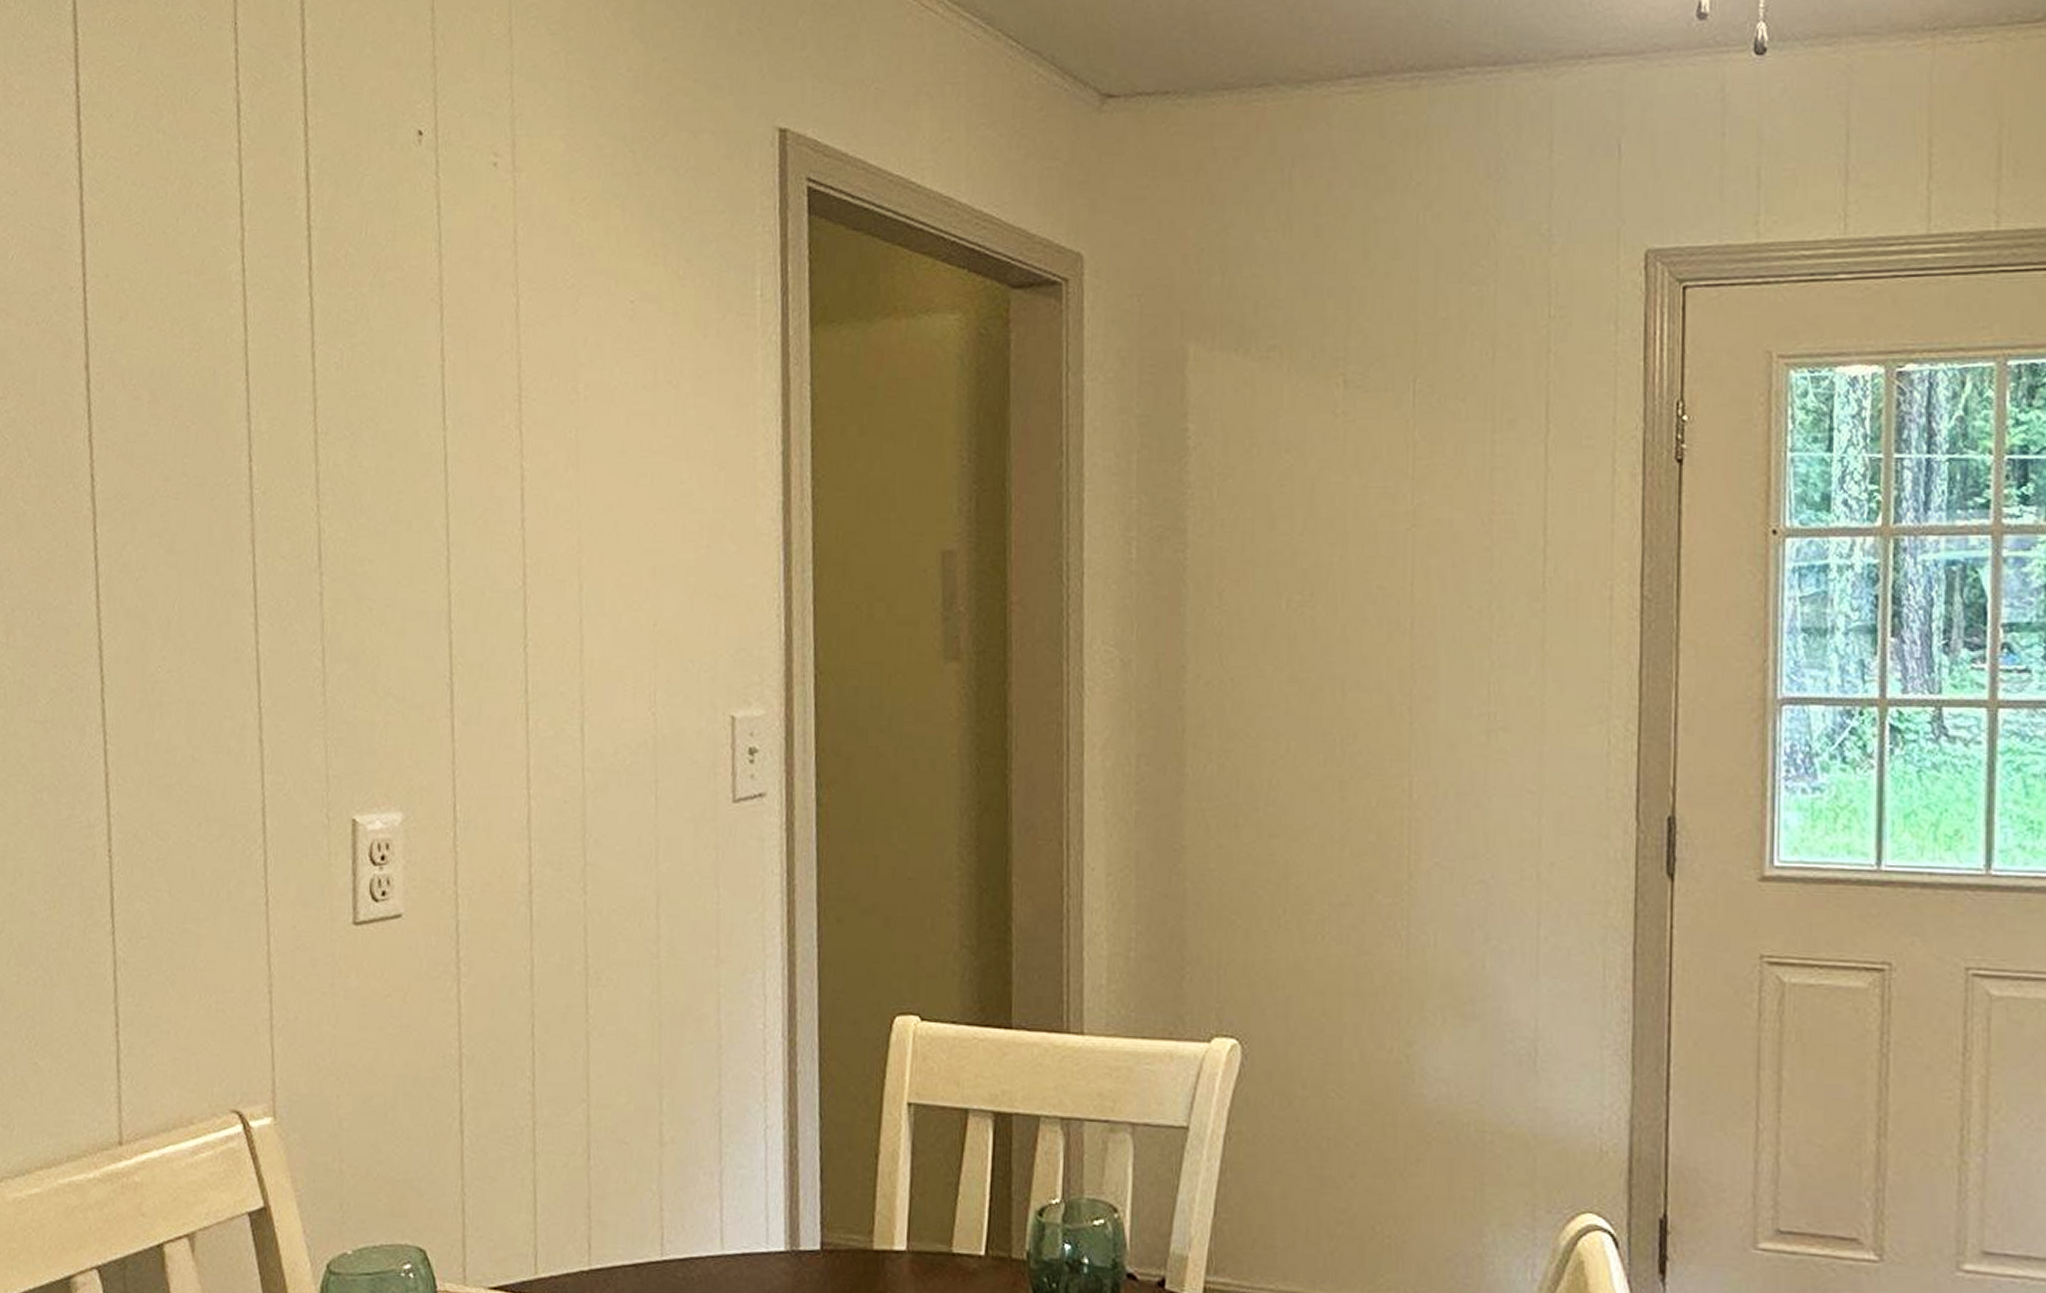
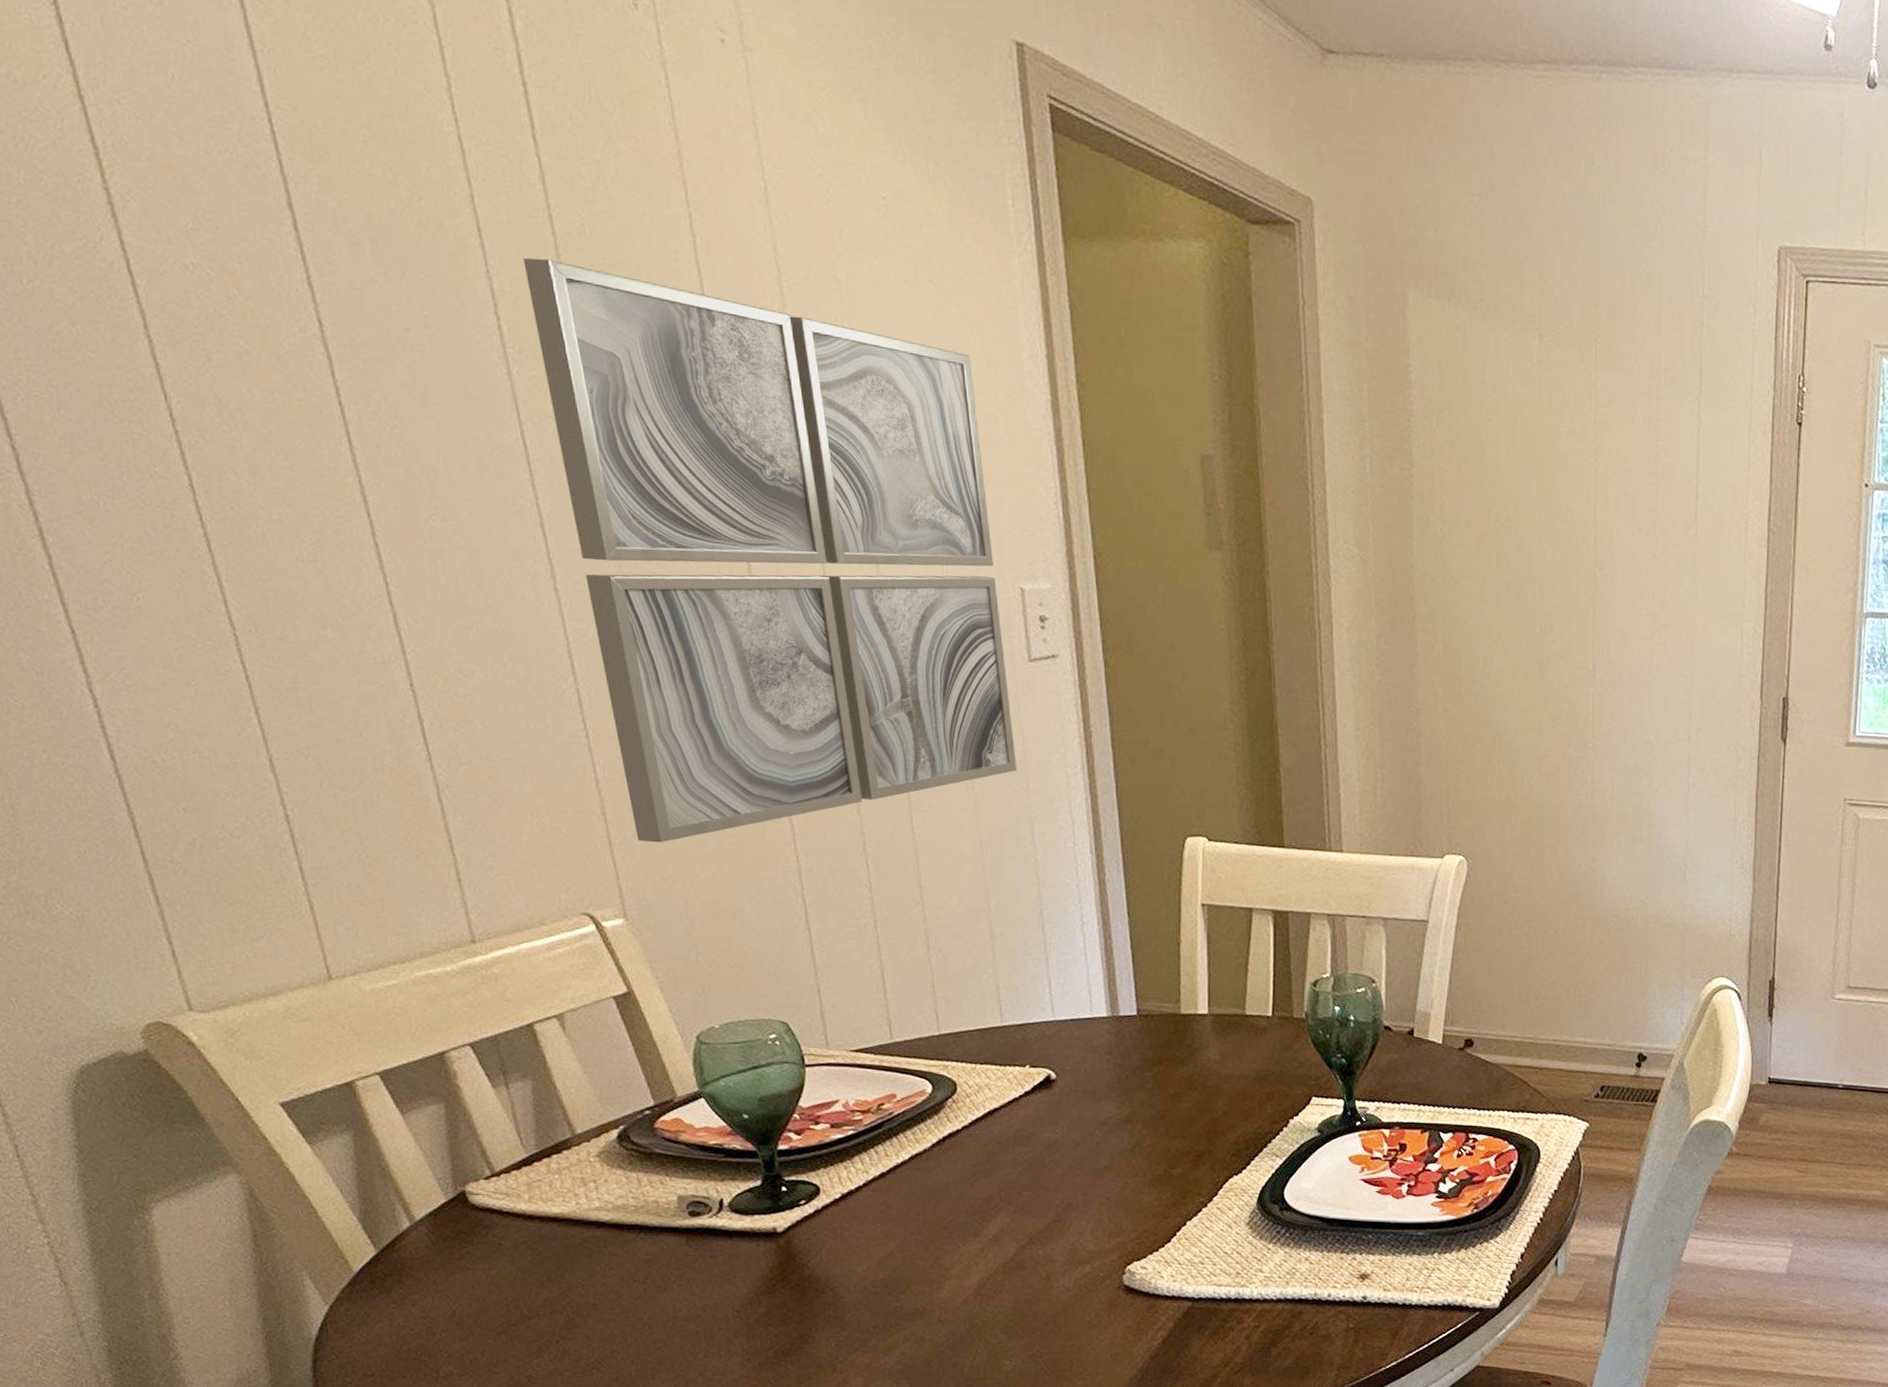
wall art: none [282,396,709,1027] -> present [523,258,1017,843]

